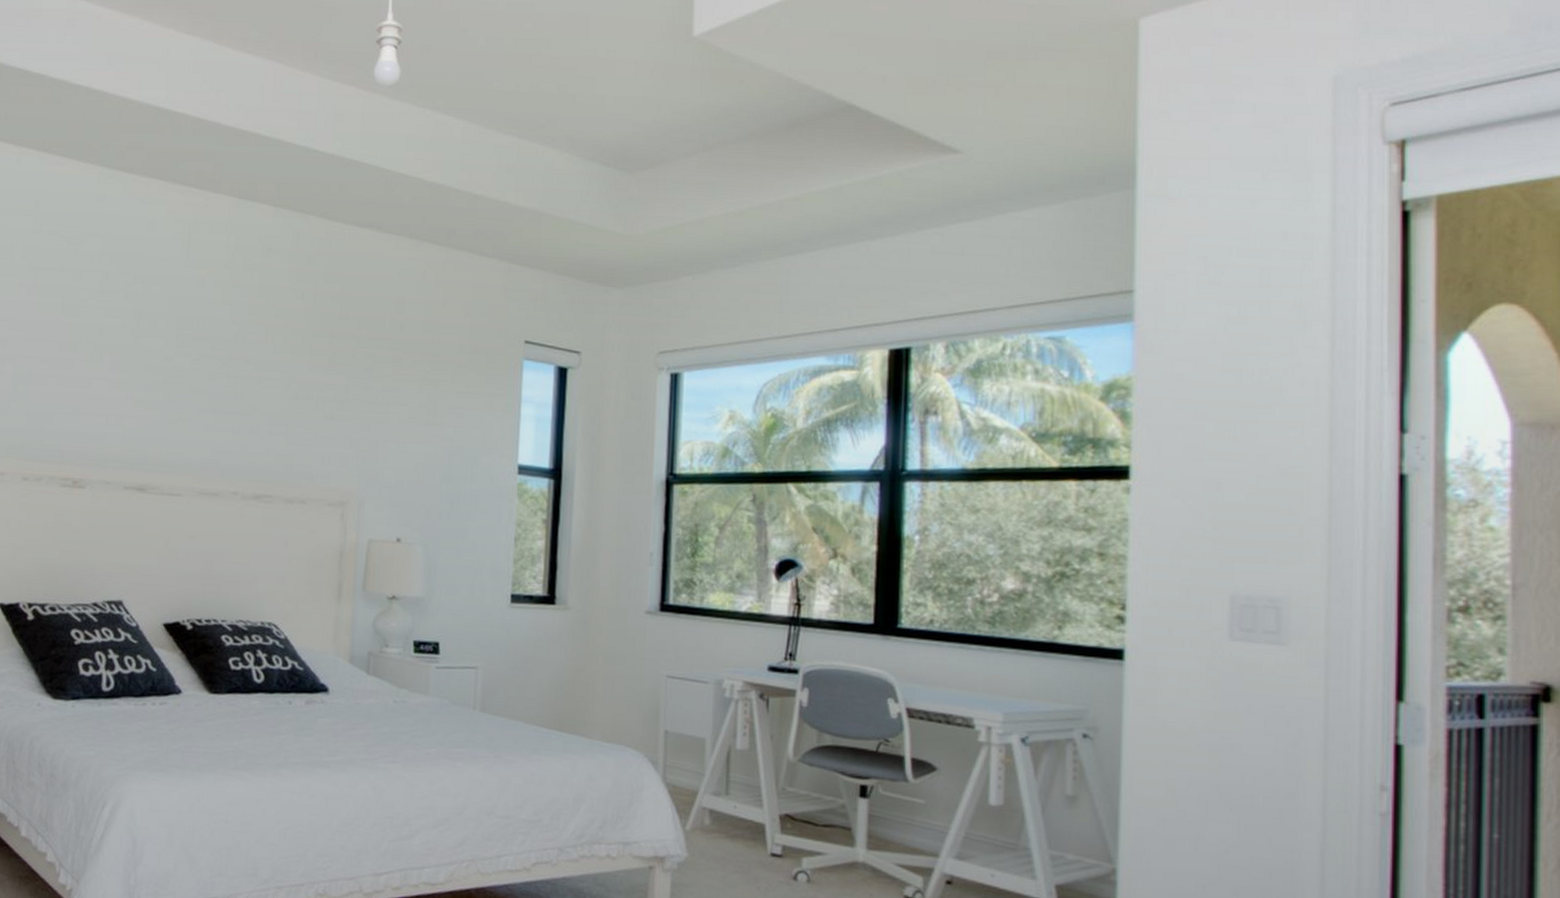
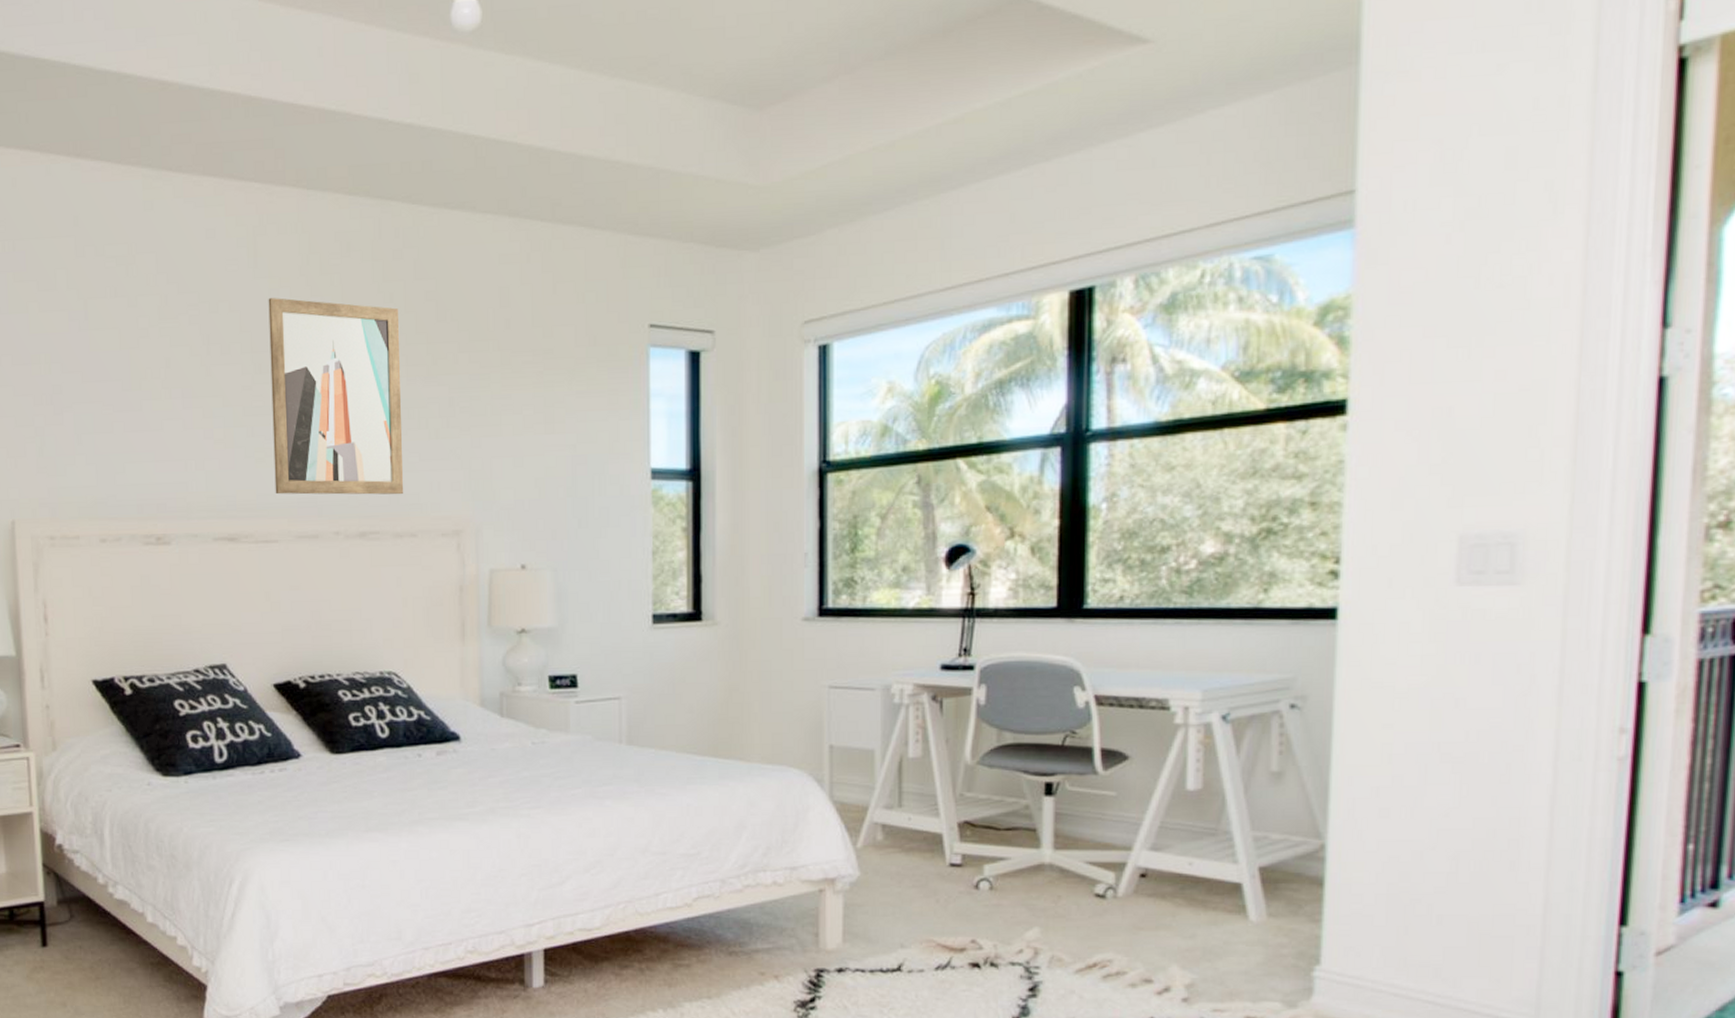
wall art: none [183,285,308,465] -> present [268,298,404,495]

